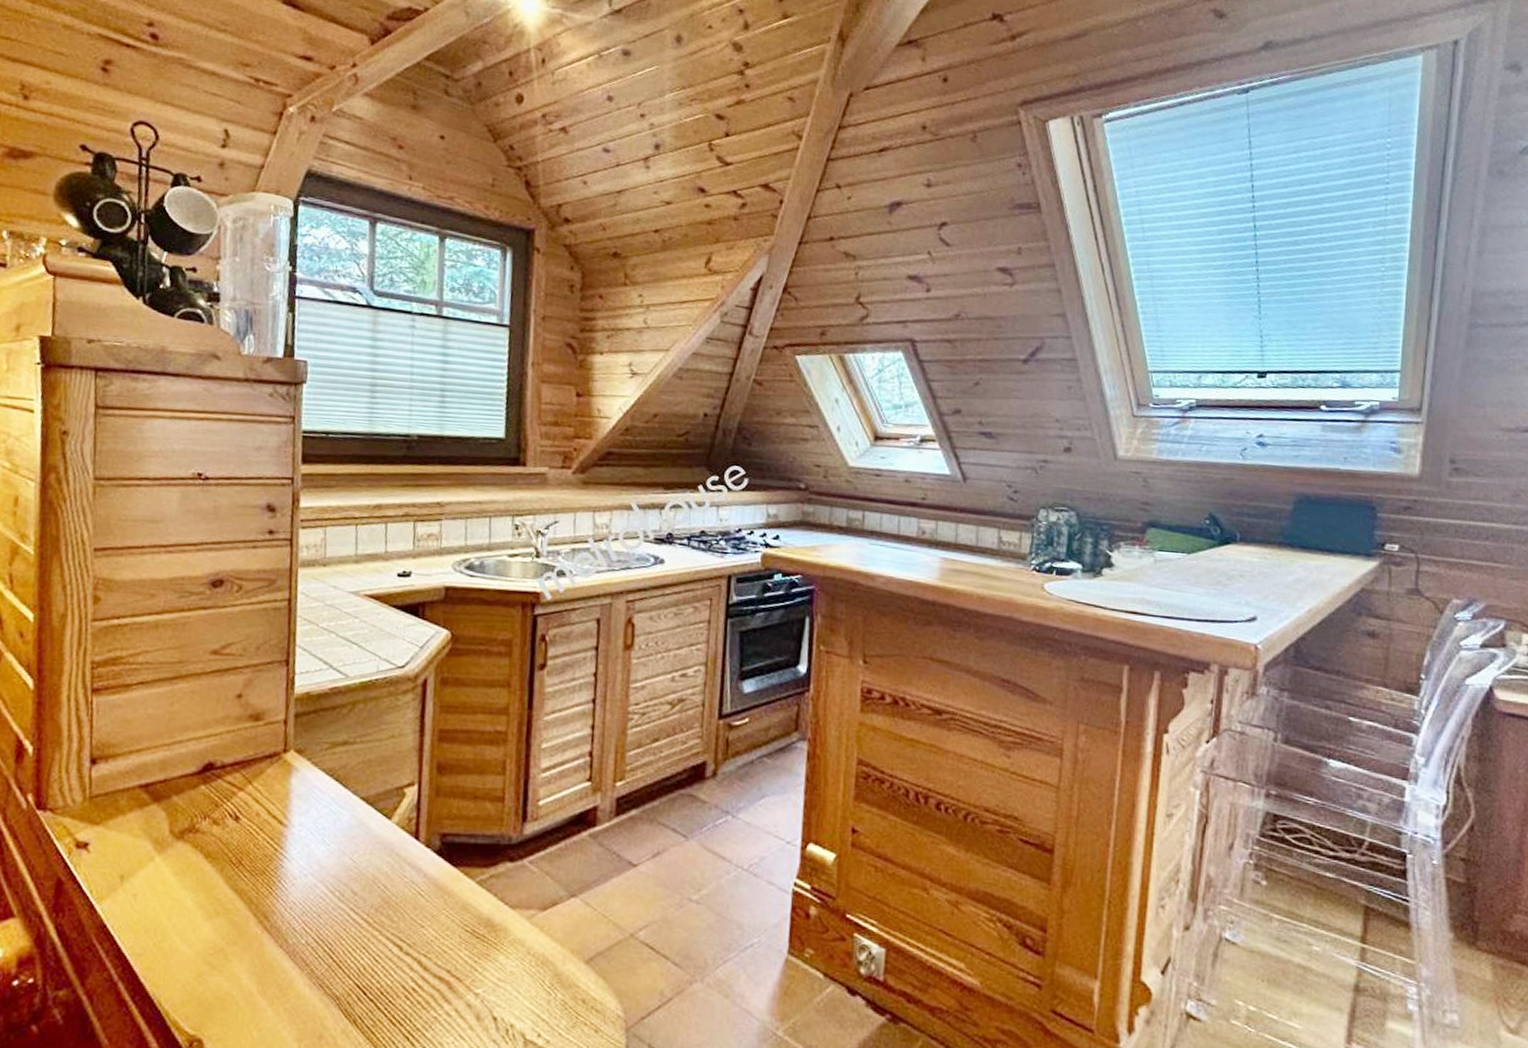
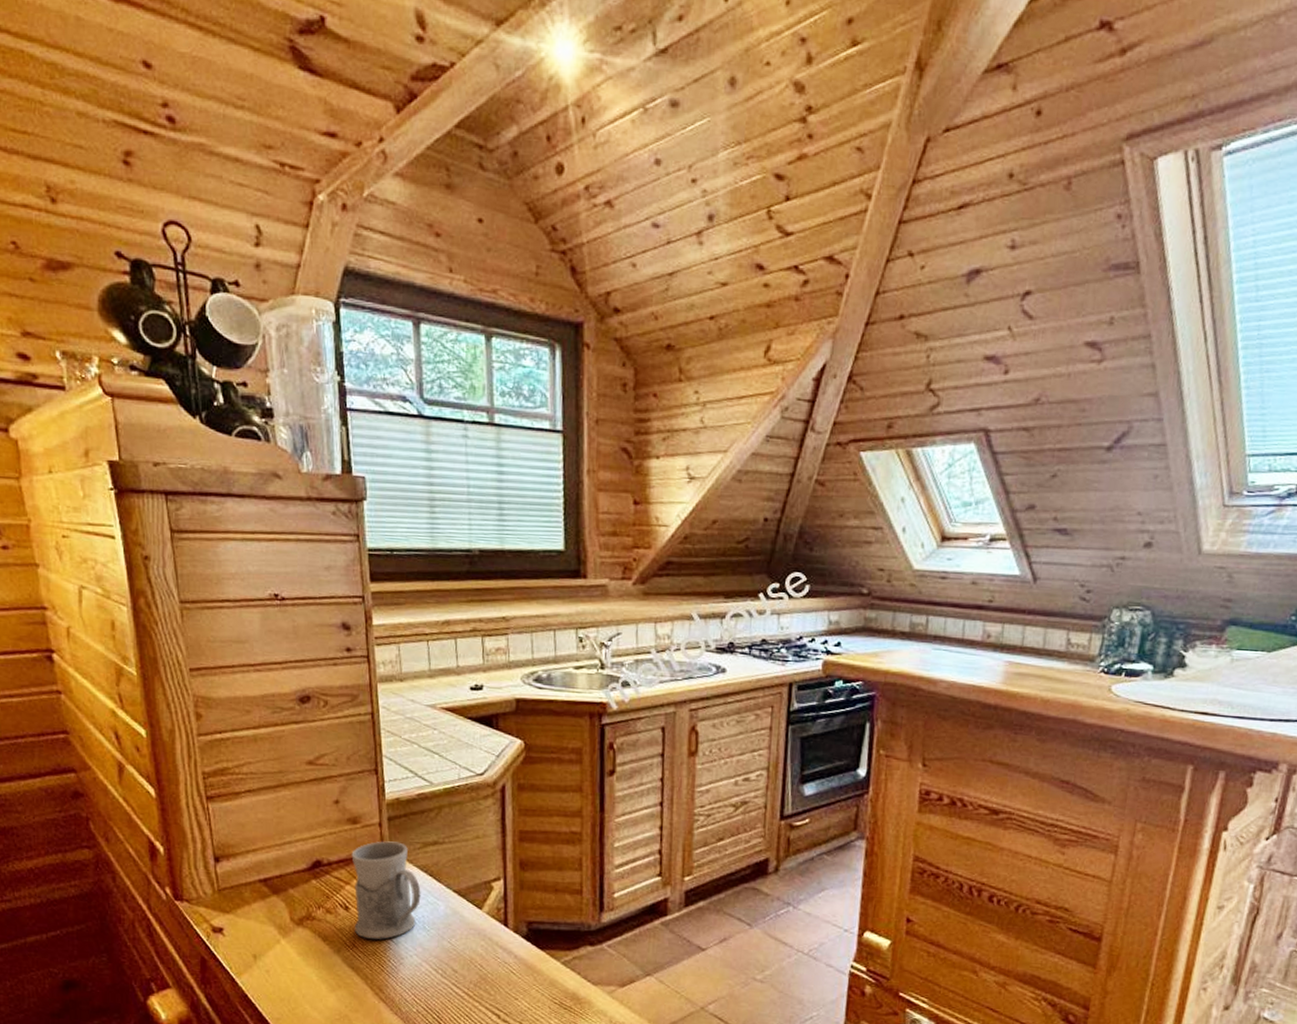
mug: none [243,740,324,856] -> present [351,841,421,940]

